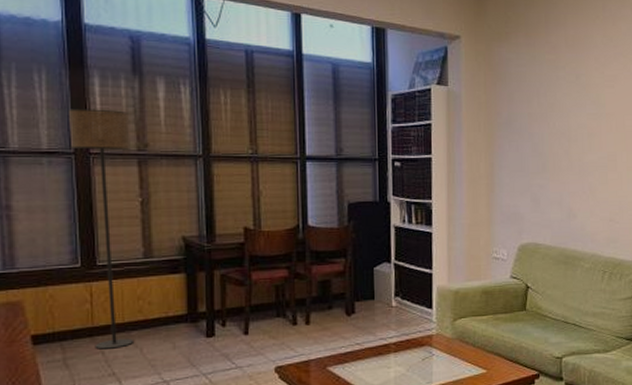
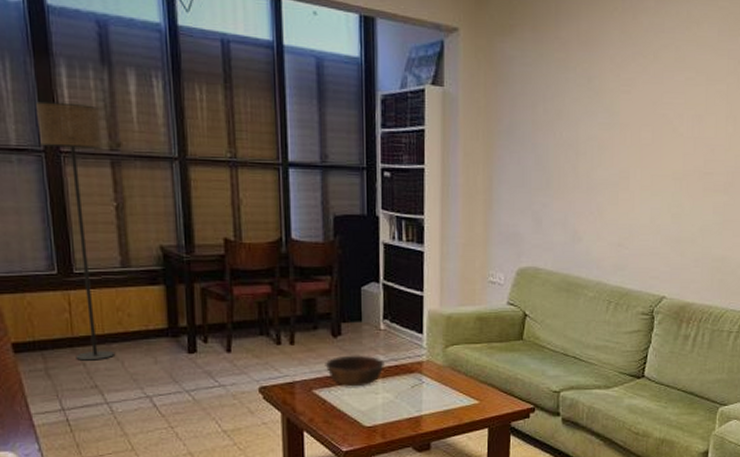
bowl: none [339,331,398,362] -> present [325,355,386,387]

